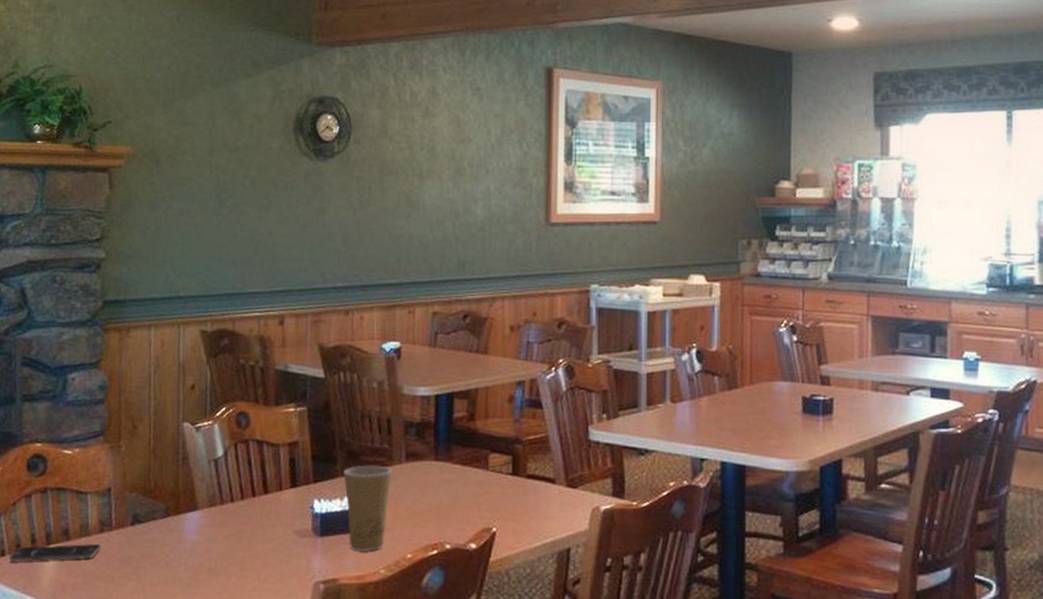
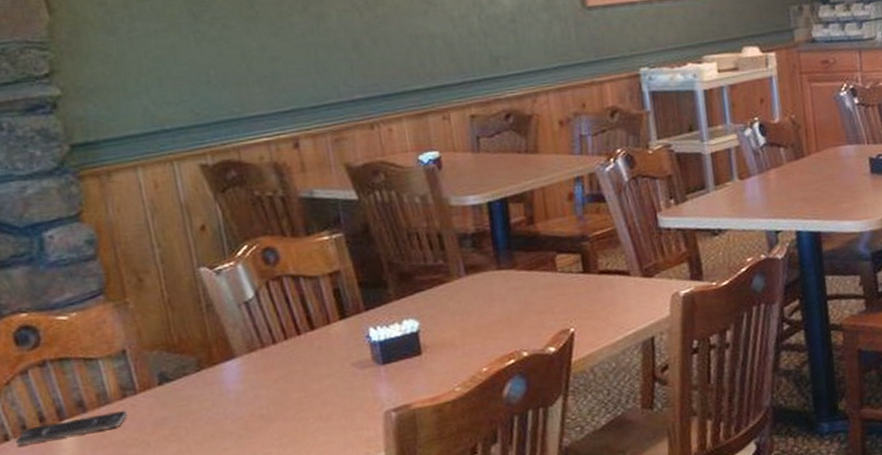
paper cup: present [343,465,392,551] -> none [397,282,456,373]

